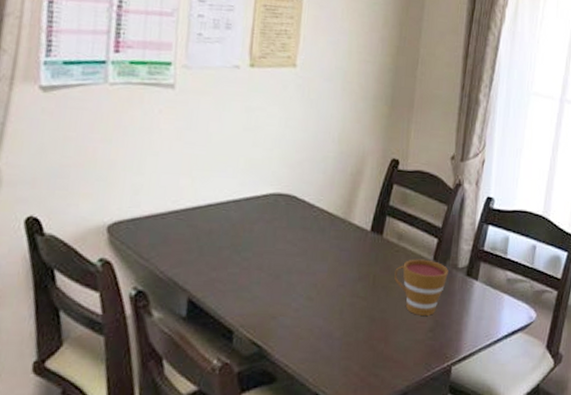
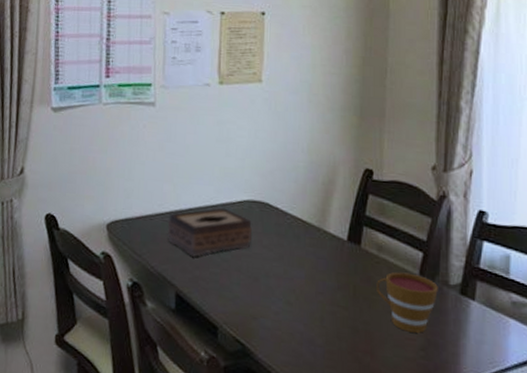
tissue box: none [181,202,277,257] -> present [167,208,252,257]

